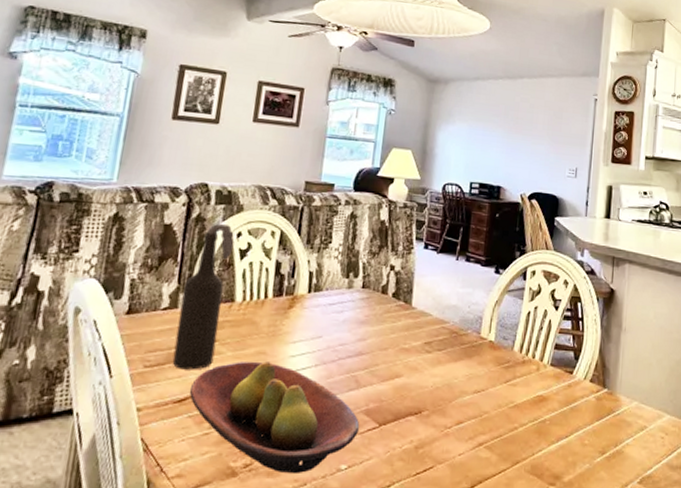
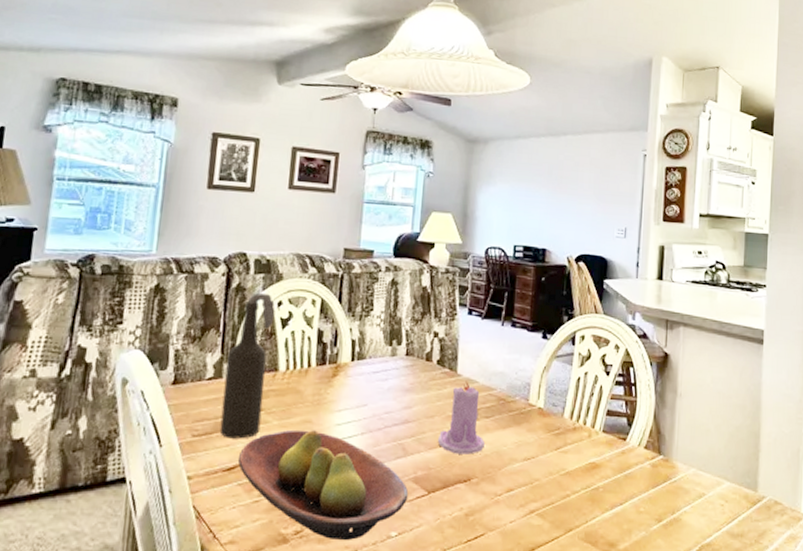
candle: none [390,314,436,387] -> present [437,381,485,455]

